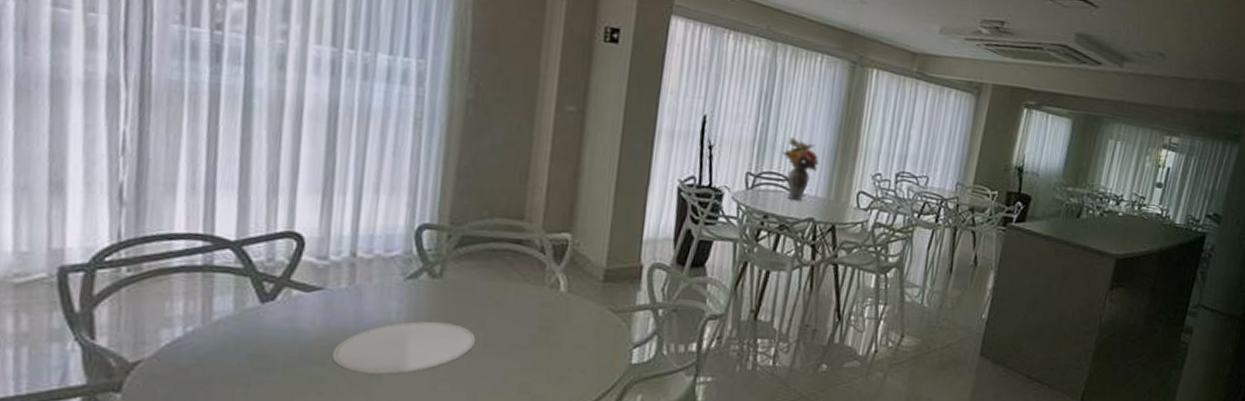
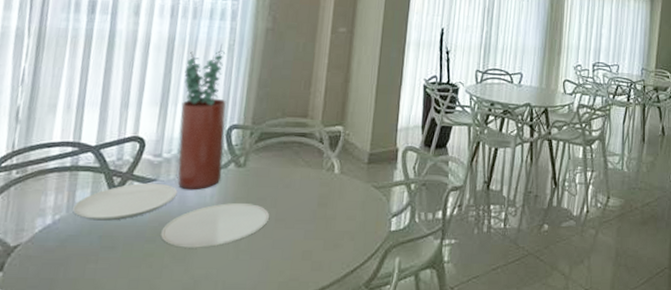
plate: none [211,291,352,337] -> present [73,182,178,221]
vase: none [350,116,414,303] -> present [177,43,226,189]
flower arrangement: present [782,137,819,201] -> none [503,41,532,91]

